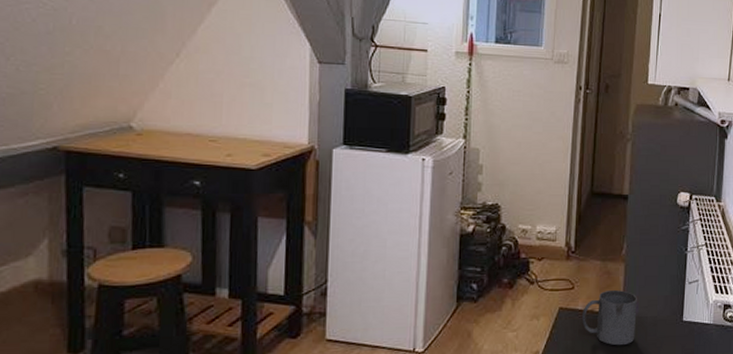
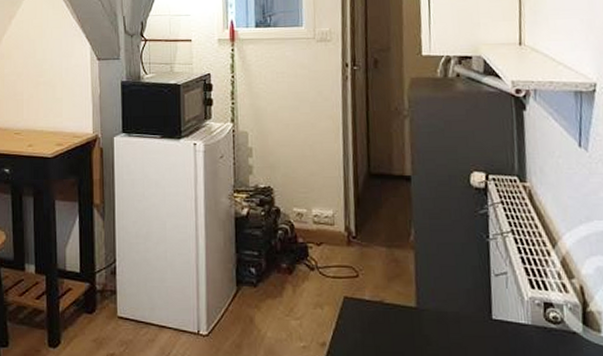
mug: present [582,289,637,346] -> none [370,279,435,343]

